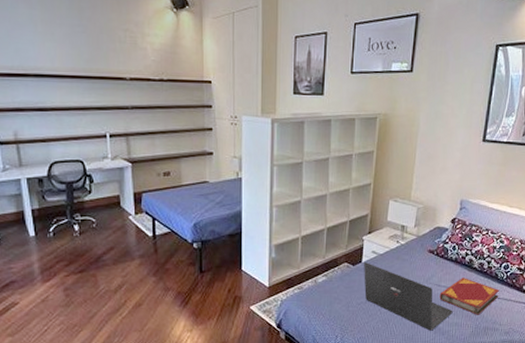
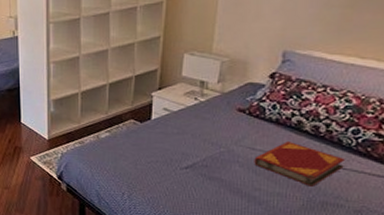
laptop: present [364,262,453,331] -> none [154,120,274,199]

